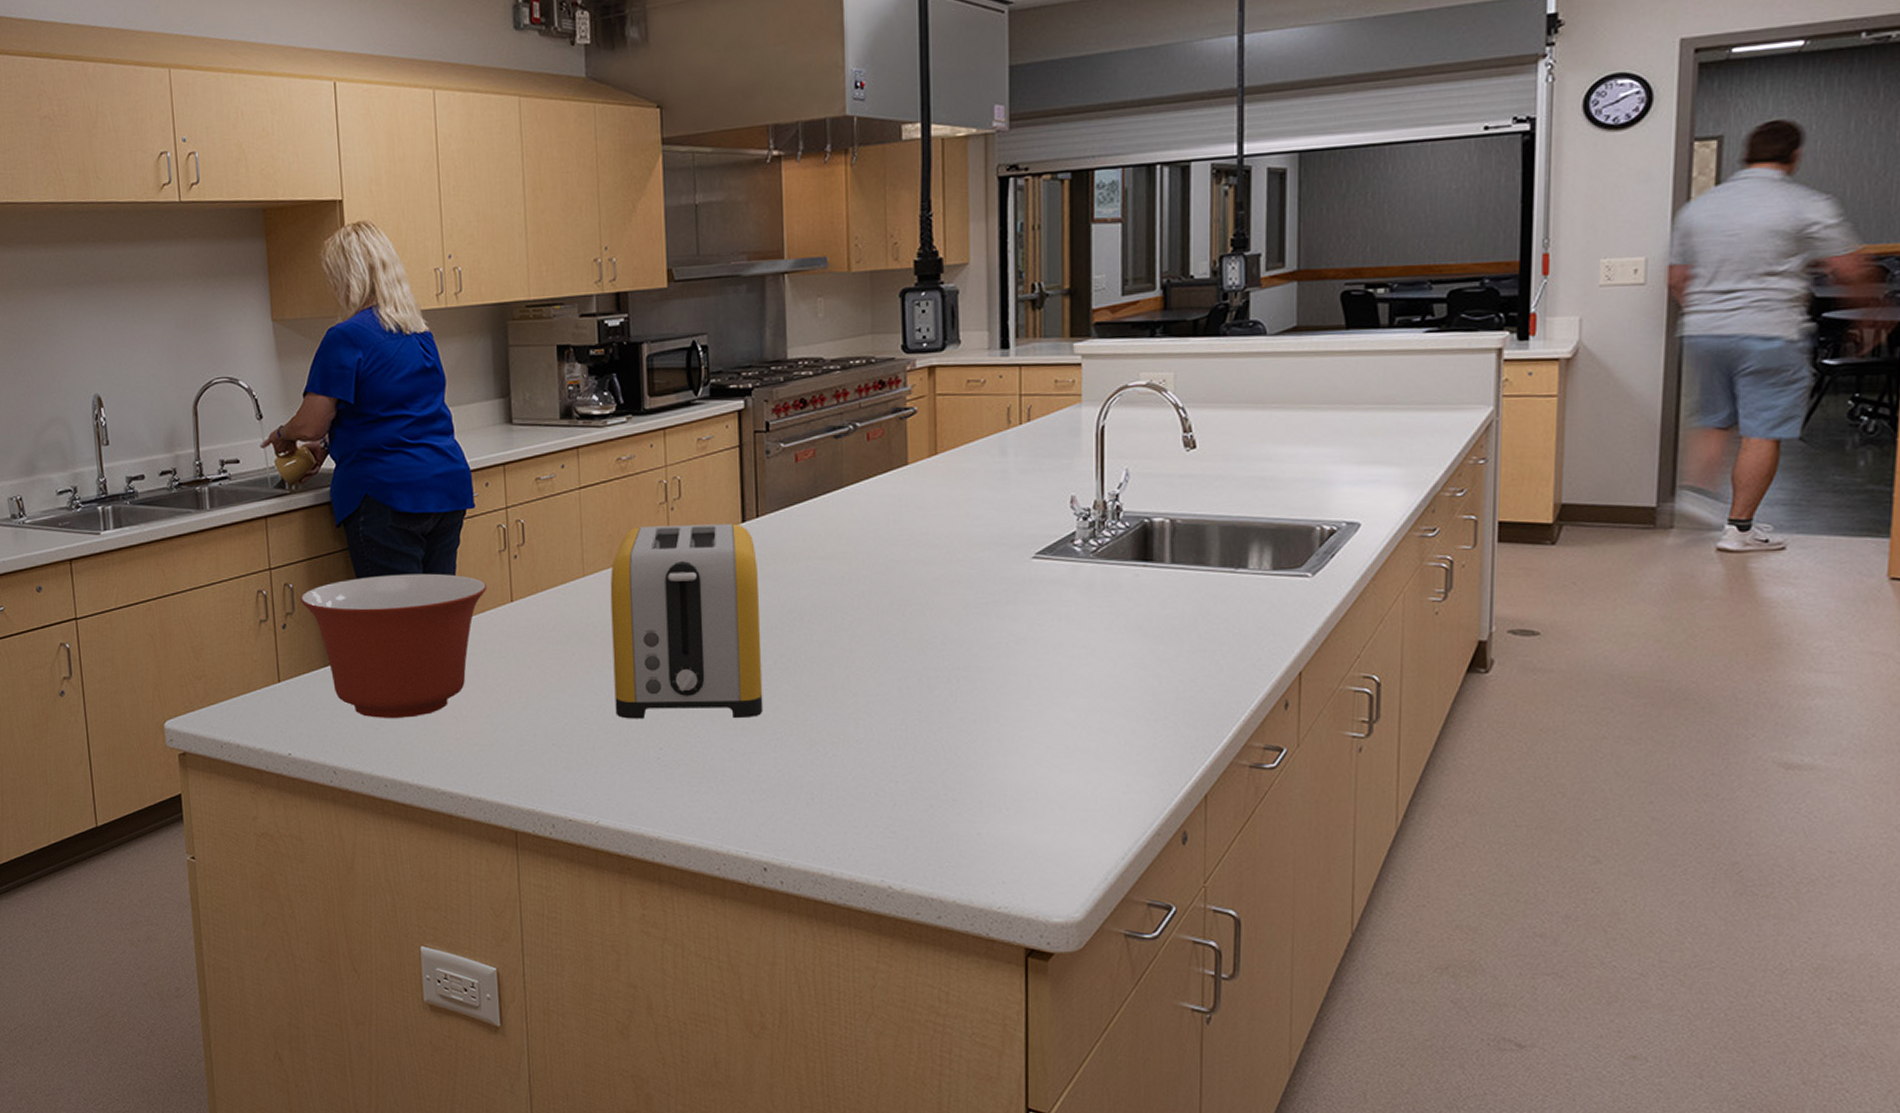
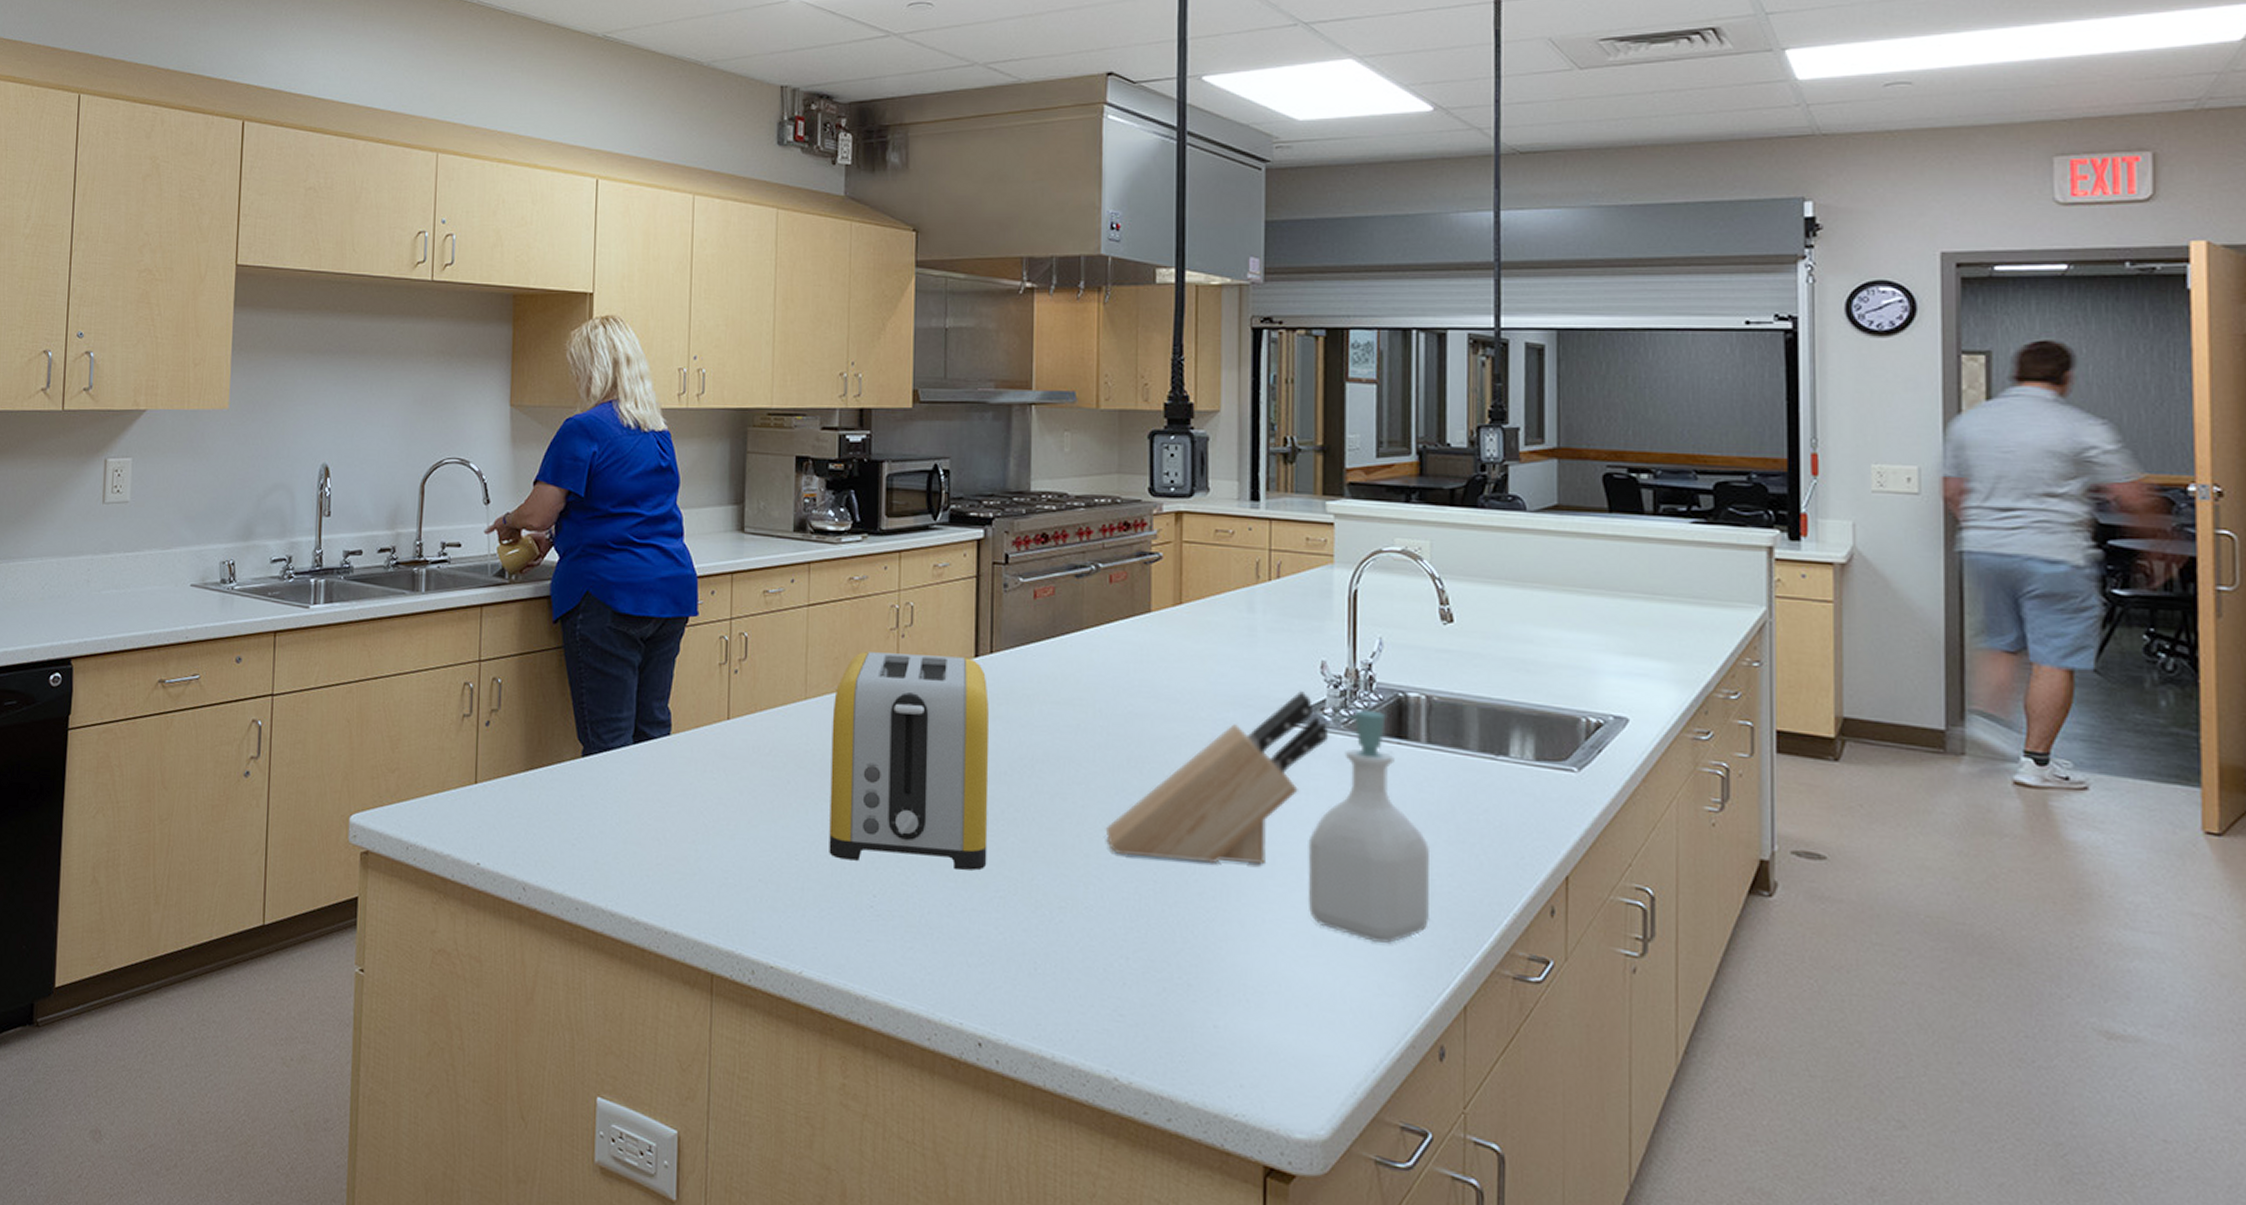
mixing bowl: present [300,573,488,718] -> none [508,678,704,836]
knife block: none [872,526,1079,692] -> present [1105,691,1329,864]
soap bottle: none [1061,537,1174,748] -> present [1308,709,1431,945]

